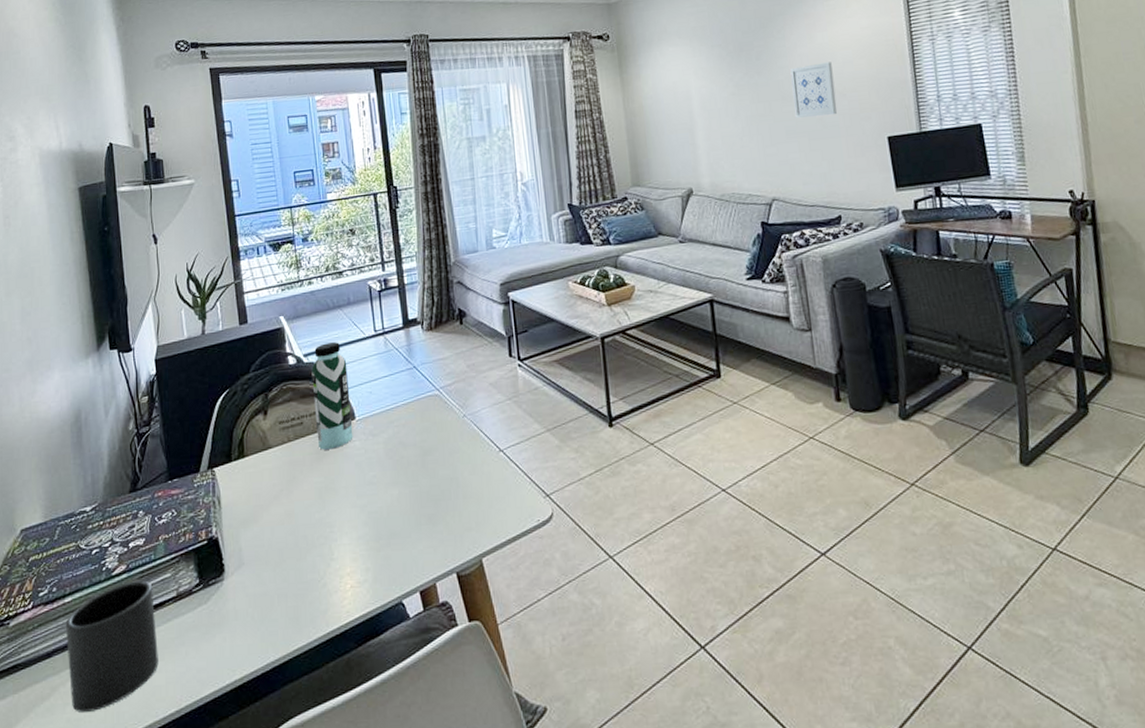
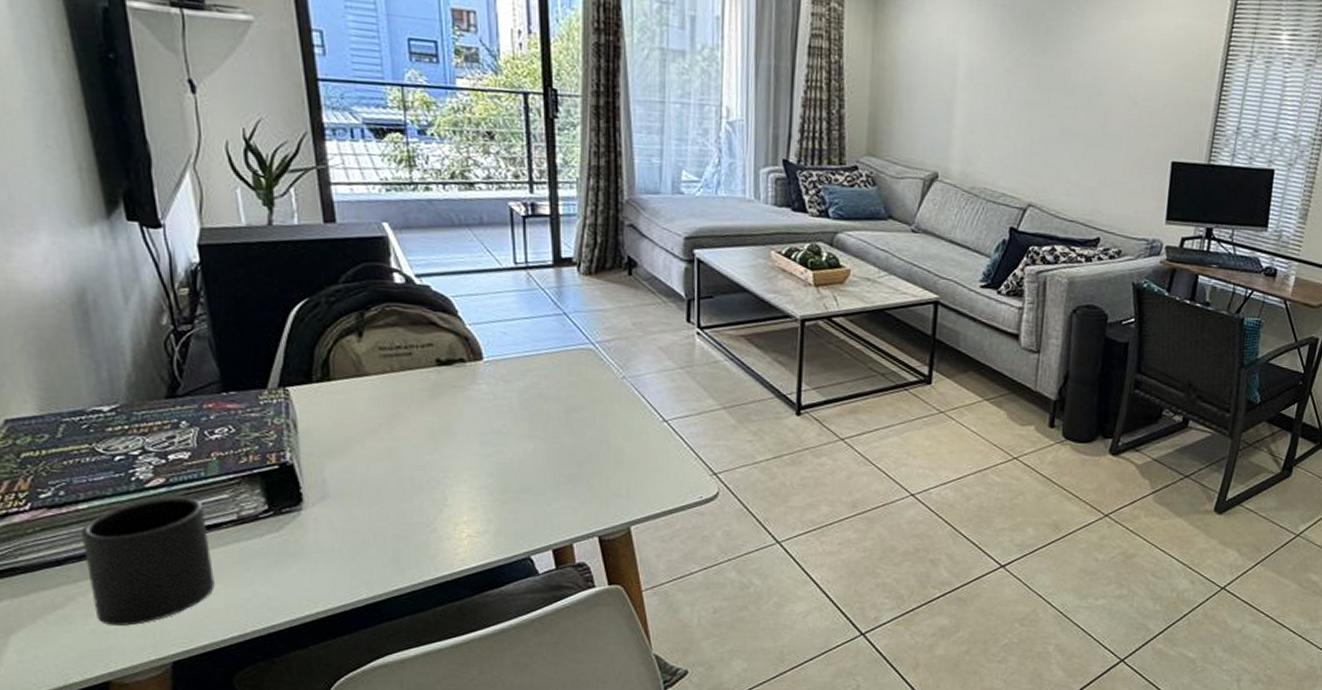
water bottle: present [311,342,353,450] -> none [426,266,479,389]
wall art: present [790,62,838,118] -> none [1074,55,1131,124]

